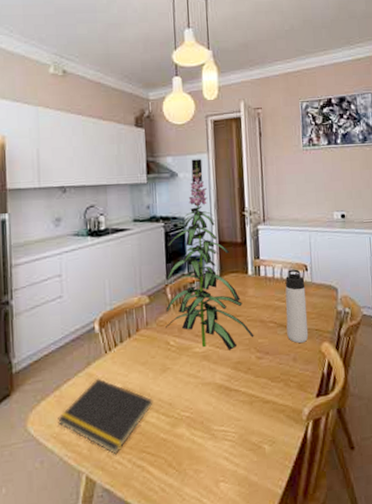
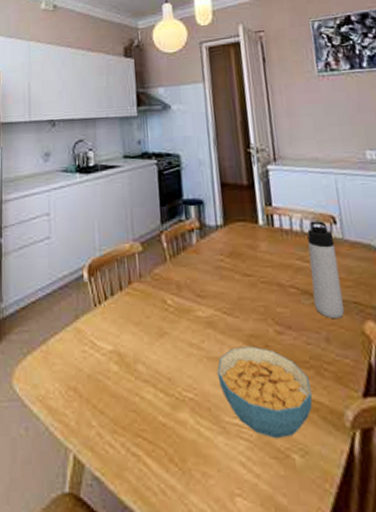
notepad: present [58,378,153,455] -> none [44,335,150,434]
plant: present [165,159,254,350] -> none [160,89,271,318]
cereal bowl: none [209,371,281,437] -> present [217,347,313,439]

